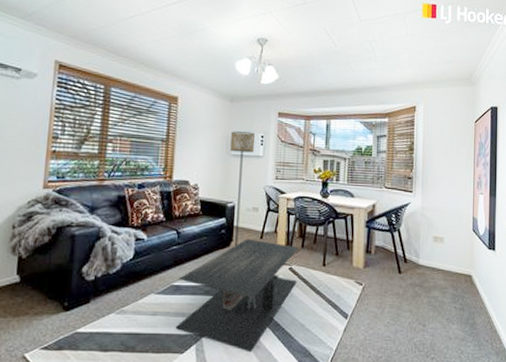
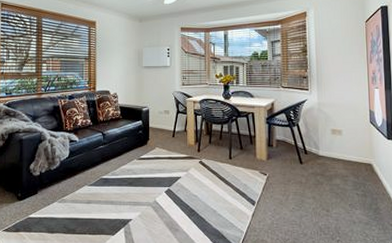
coffee table: present [175,238,299,353] -> none [106,137,207,235]
floor lamp: present [230,131,256,246] -> none [142,46,163,144]

